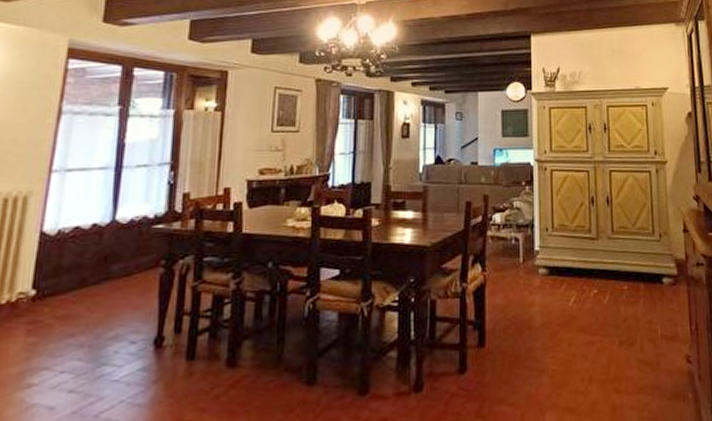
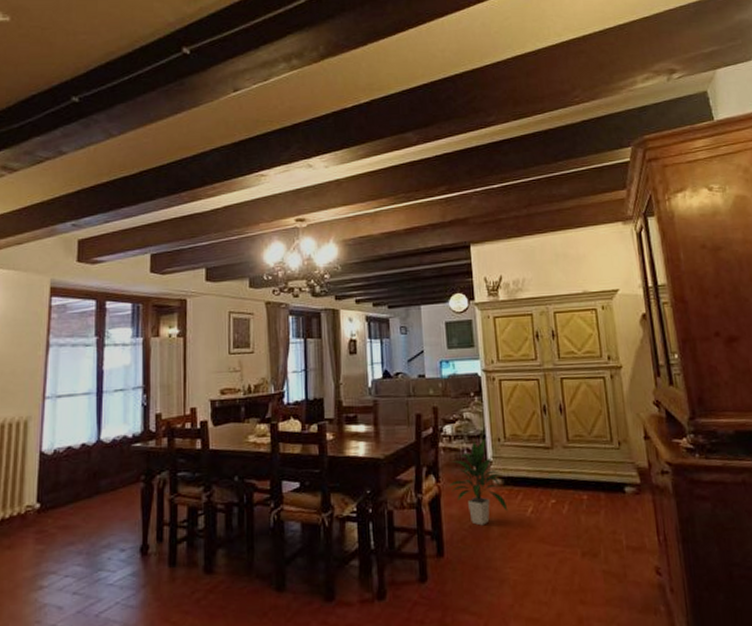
indoor plant: none [494,229,551,316] -> present [448,439,508,526]

